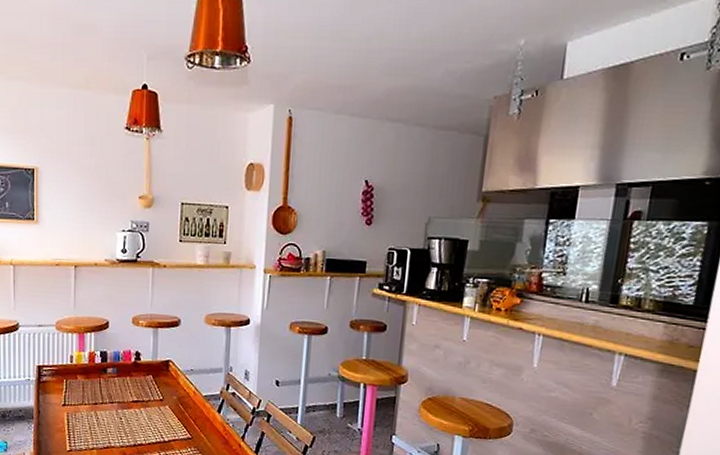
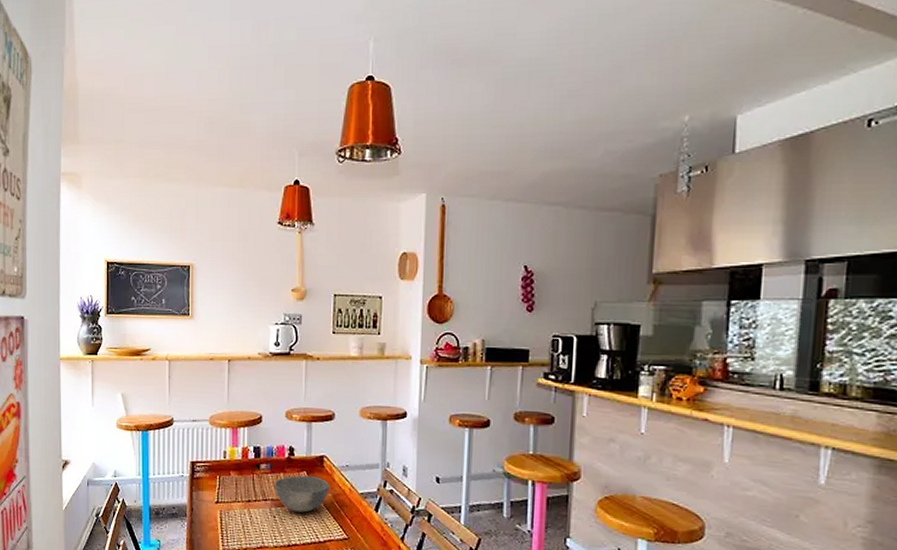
bowl: none [120,379,175,414] -> present [274,475,330,513]

